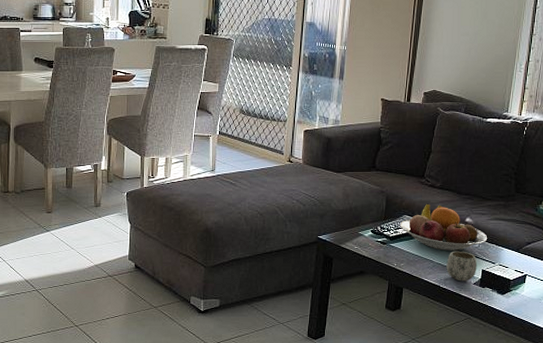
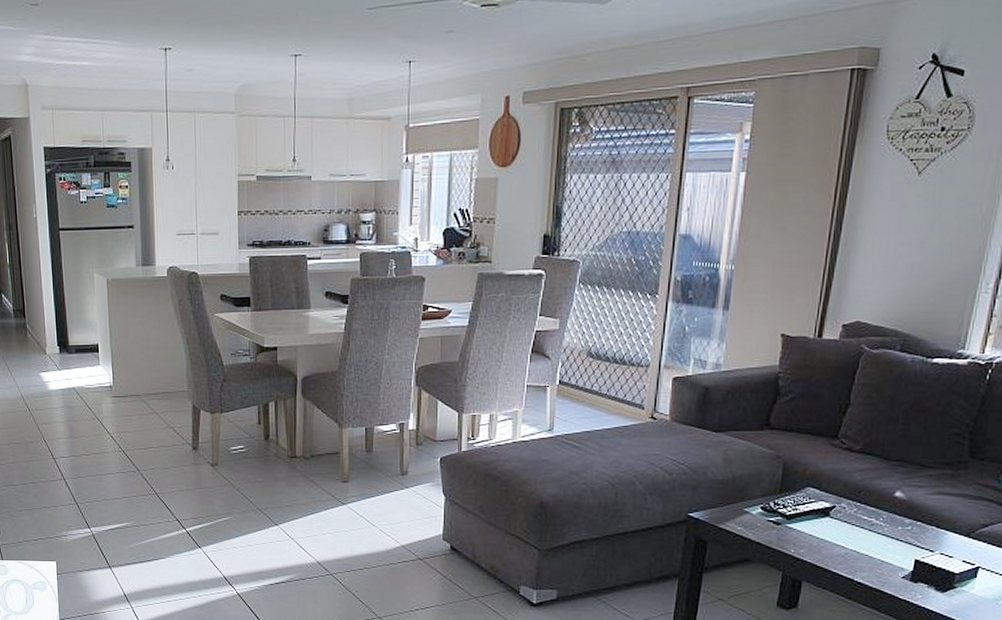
fruit bowl: present [400,203,488,251] -> none [801,472,926,534]
mug: present [446,251,478,282] -> none [864,534,909,574]

